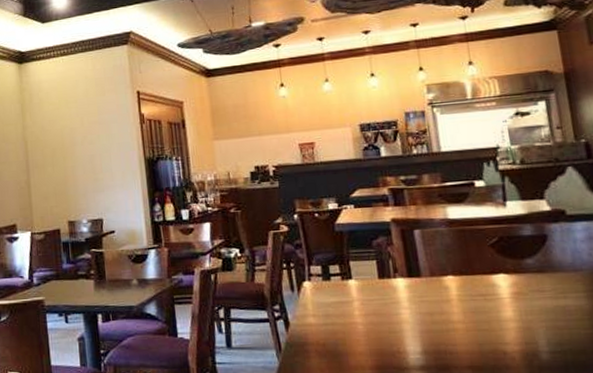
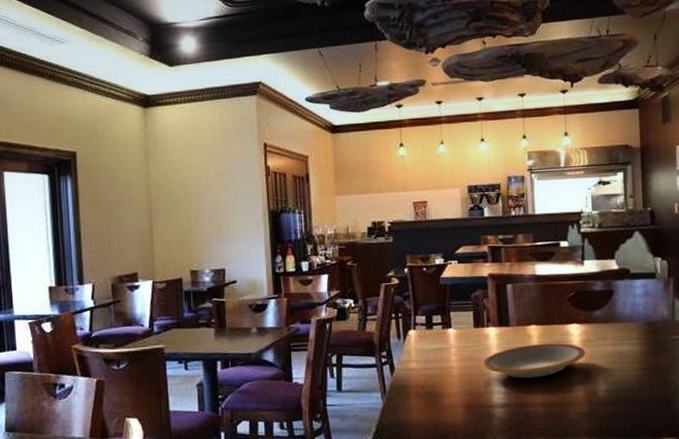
plate: none [393,296,519,337] -> present [483,343,585,379]

